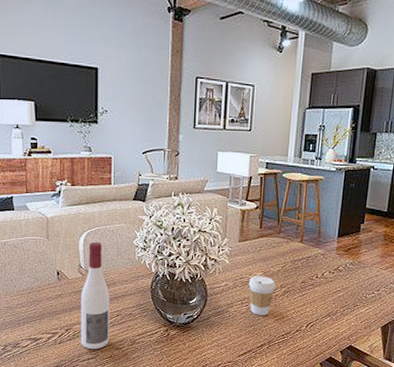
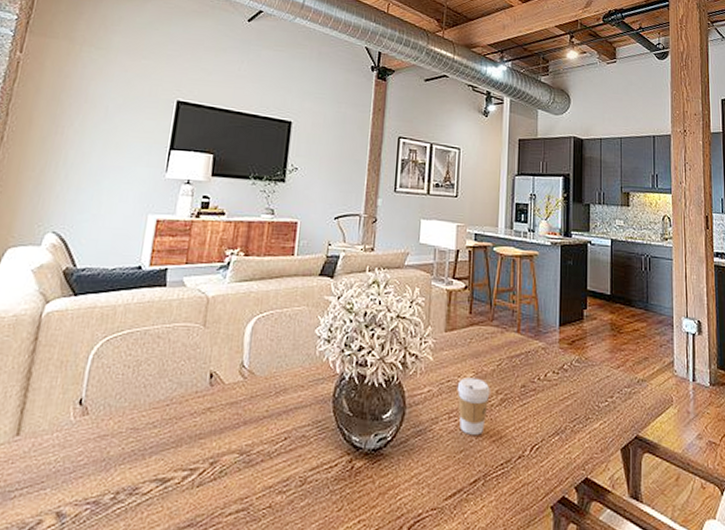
wine bottle: present [80,242,110,350] -> none [229,330,278,496]

